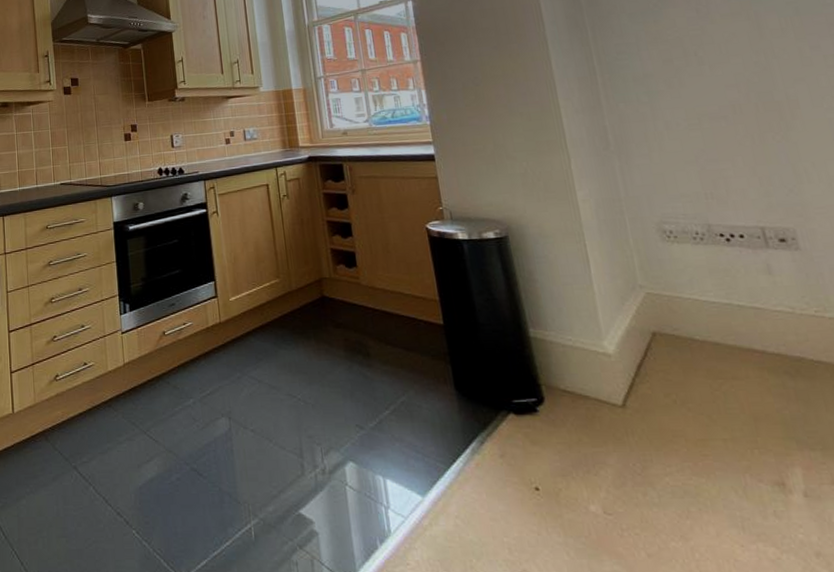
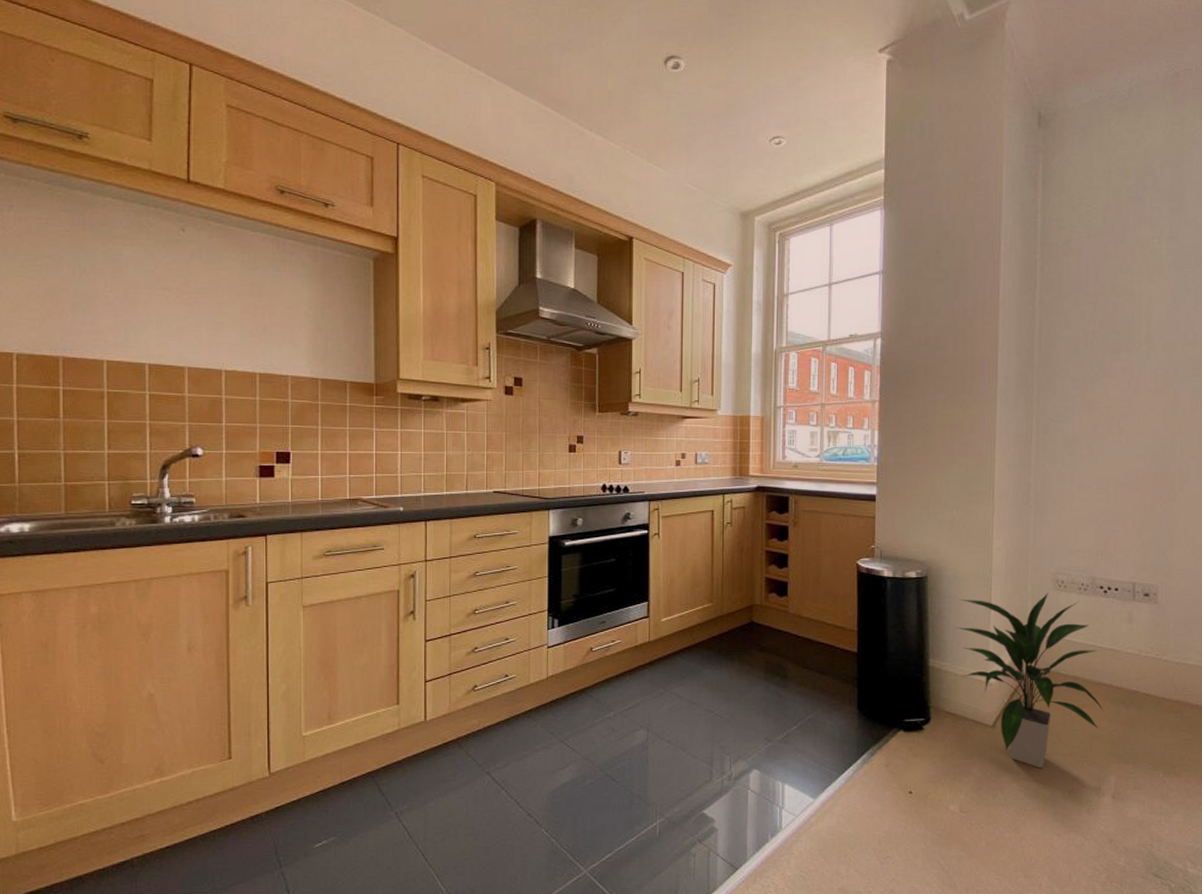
indoor plant: none [550,245,764,458] -> present [956,593,1104,769]

